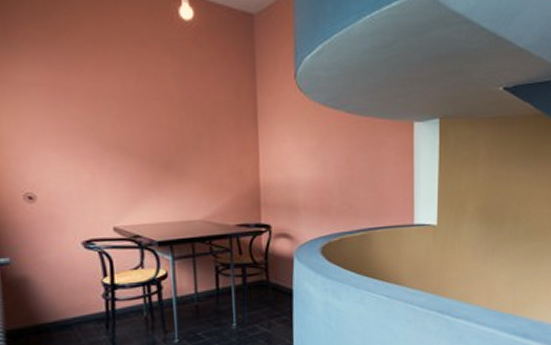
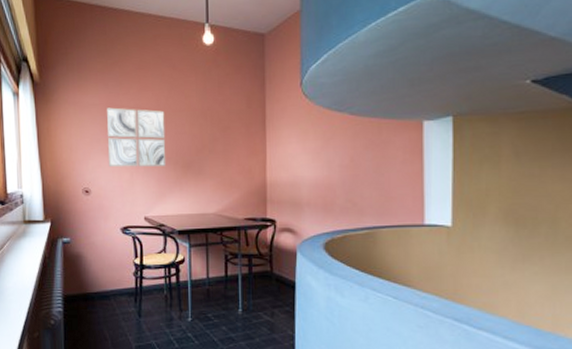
wall art: none [53,89,139,167] -> present [106,107,167,168]

